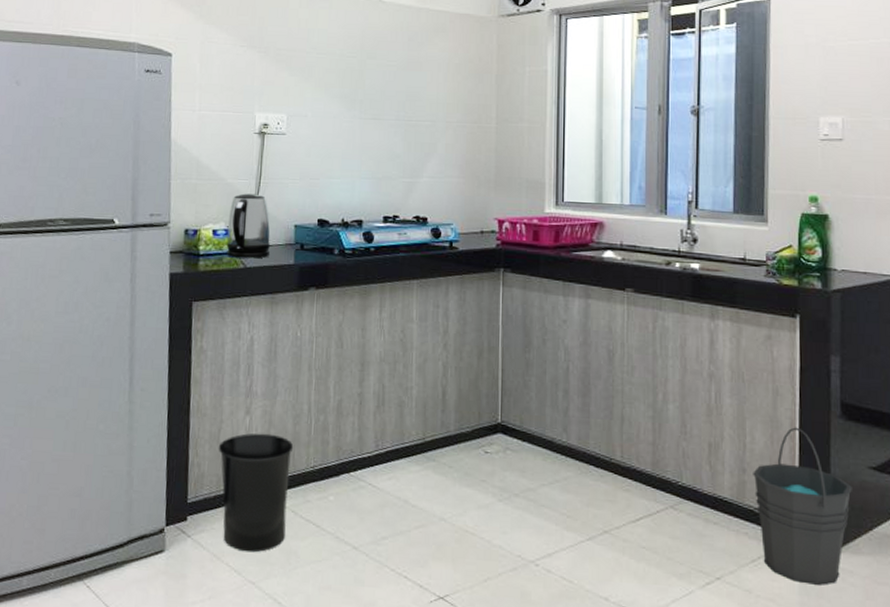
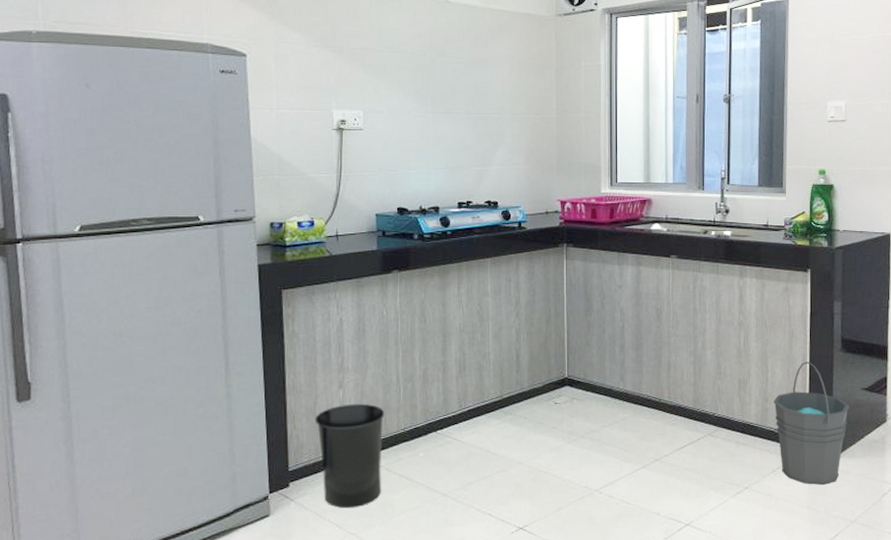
kettle: present [226,193,271,259] -> none [311,186,354,247]

